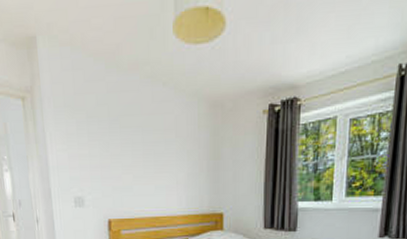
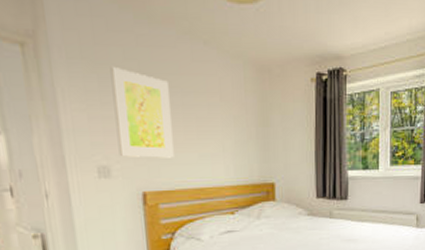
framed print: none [86,112,135,190] -> present [110,67,174,158]

